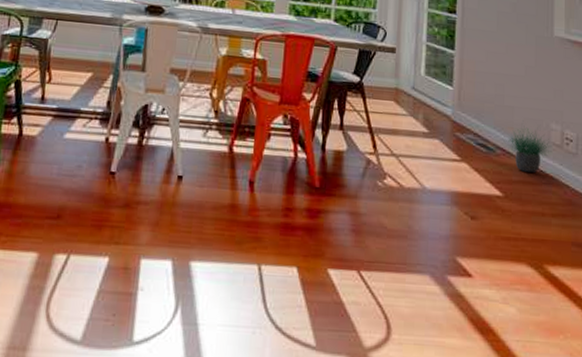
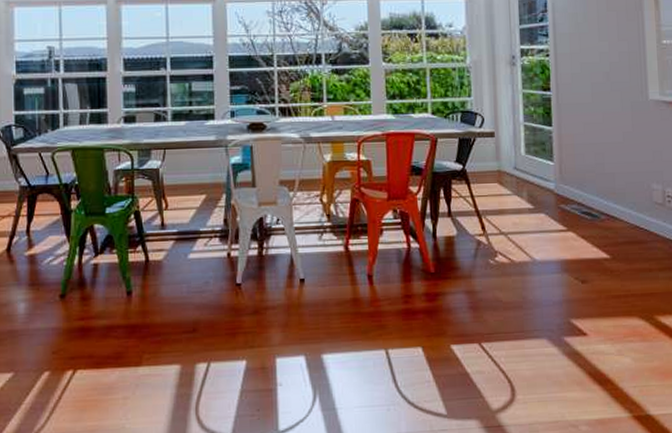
potted plant: present [505,126,552,173] -> none [608,190,654,233]

